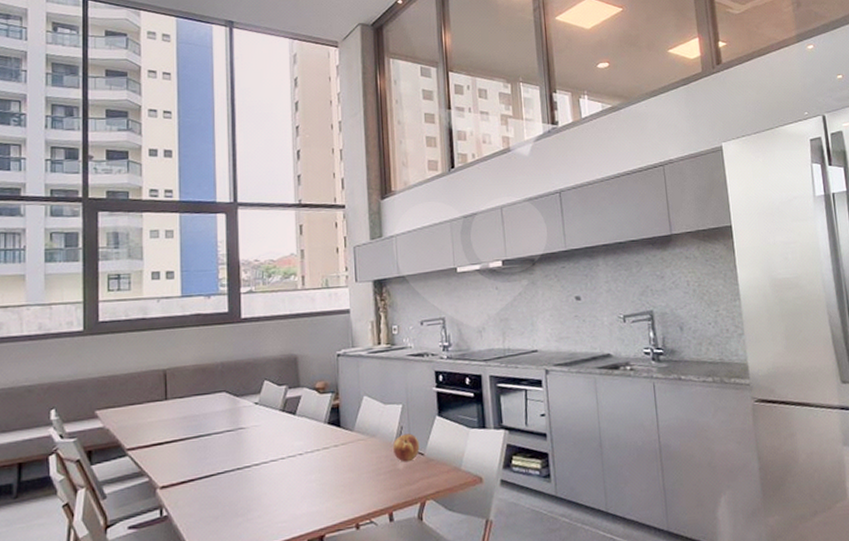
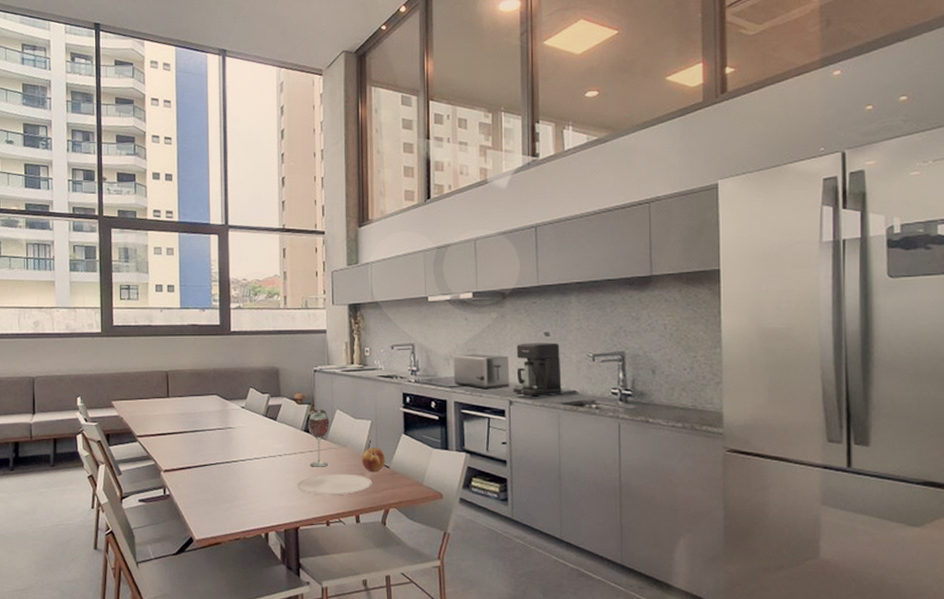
plate: none [320,466,406,495] -> present [297,473,372,496]
wineglass: none [332,396,356,464] -> present [308,409,330,467]
toaster: none [486,323,545,360] -> present [453,353,510,390]
coffee maker: none [548,306,597,364] -> present [513,343,562,397]

